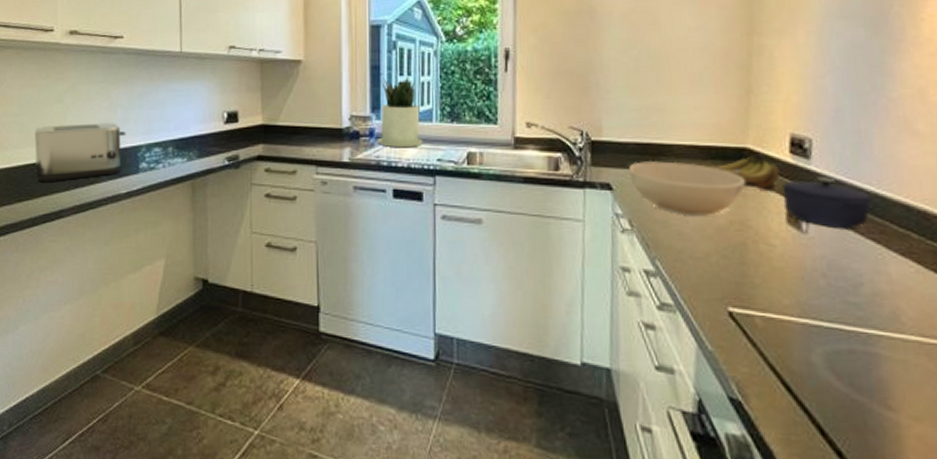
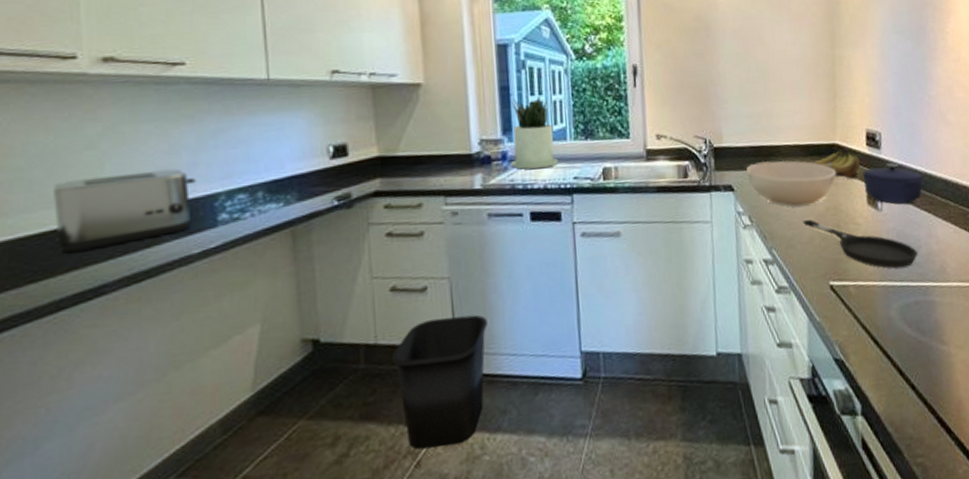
waste bin: none [265,277,347,398] -> present [392,314,487,450]
frying pan: none [697,231,857,306] -> present [802,219,918,268]

